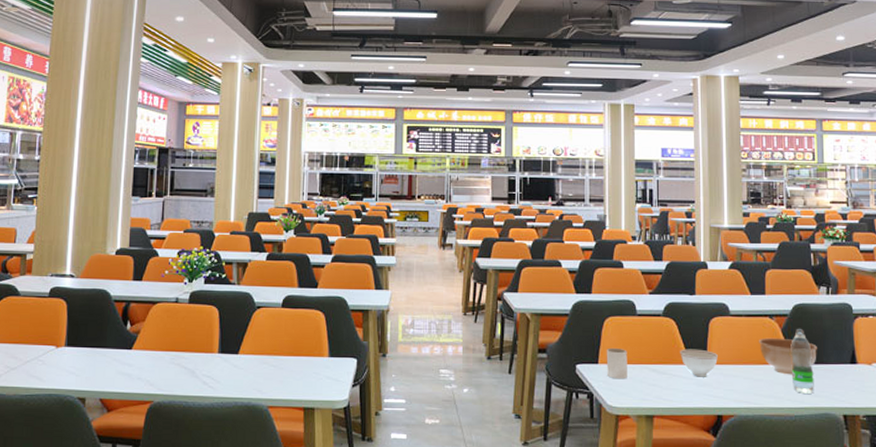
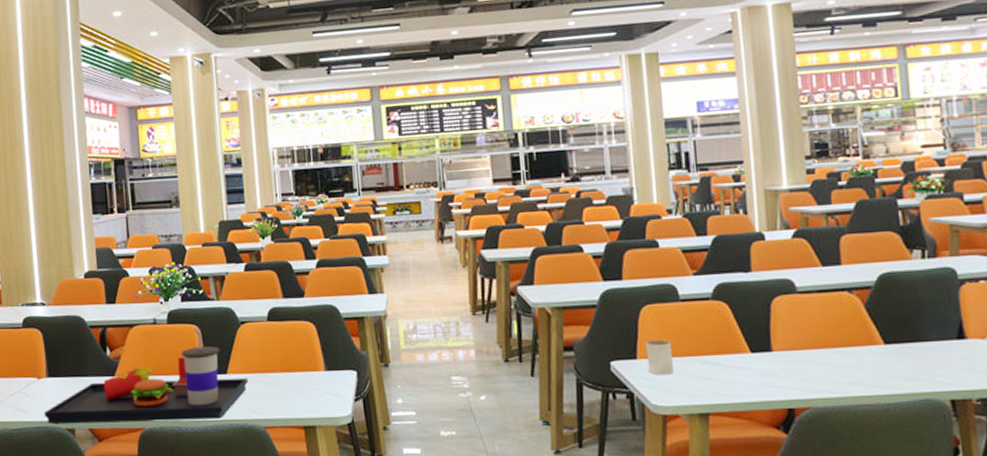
food tray: none [57,308,258,396] -> present [43,327,249,424]
bowl: present [679,349,718,377] -> none [735,334,785,367]
soup bowl: present [758,337,818,375] -> none [834,314,914,358]
bottle: present [790,329,814,394] -> none [877,302,911,378]

